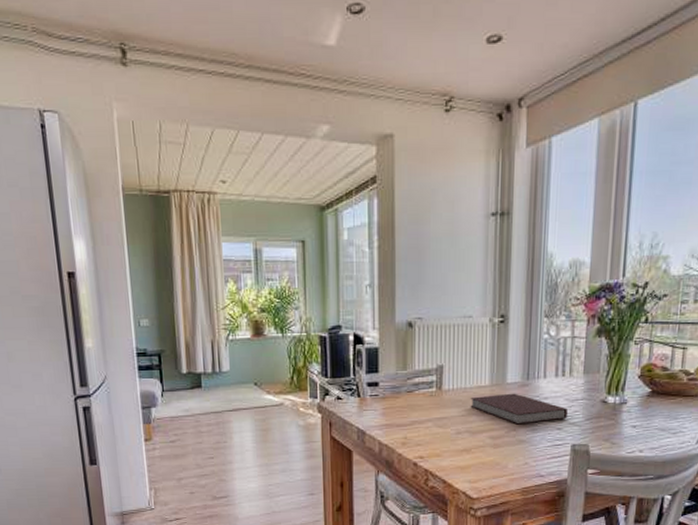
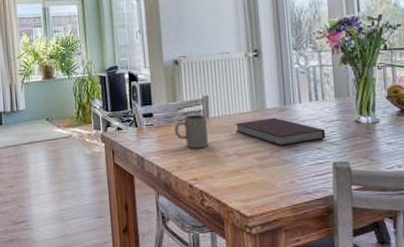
mug: none [402,385,439,424] -> present [174,114,208,149]

